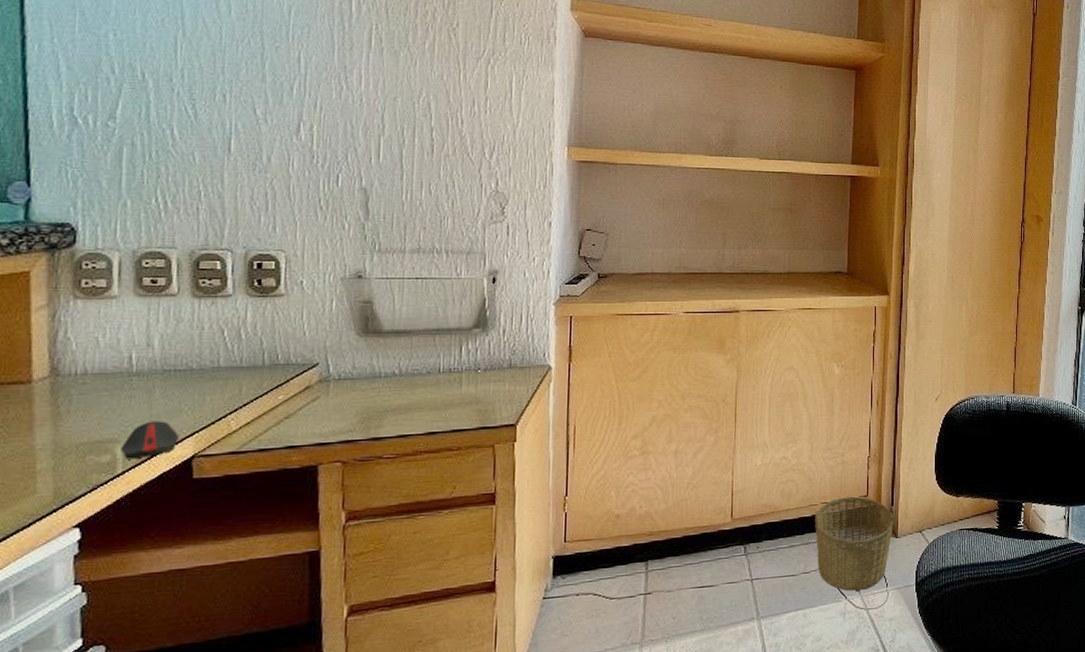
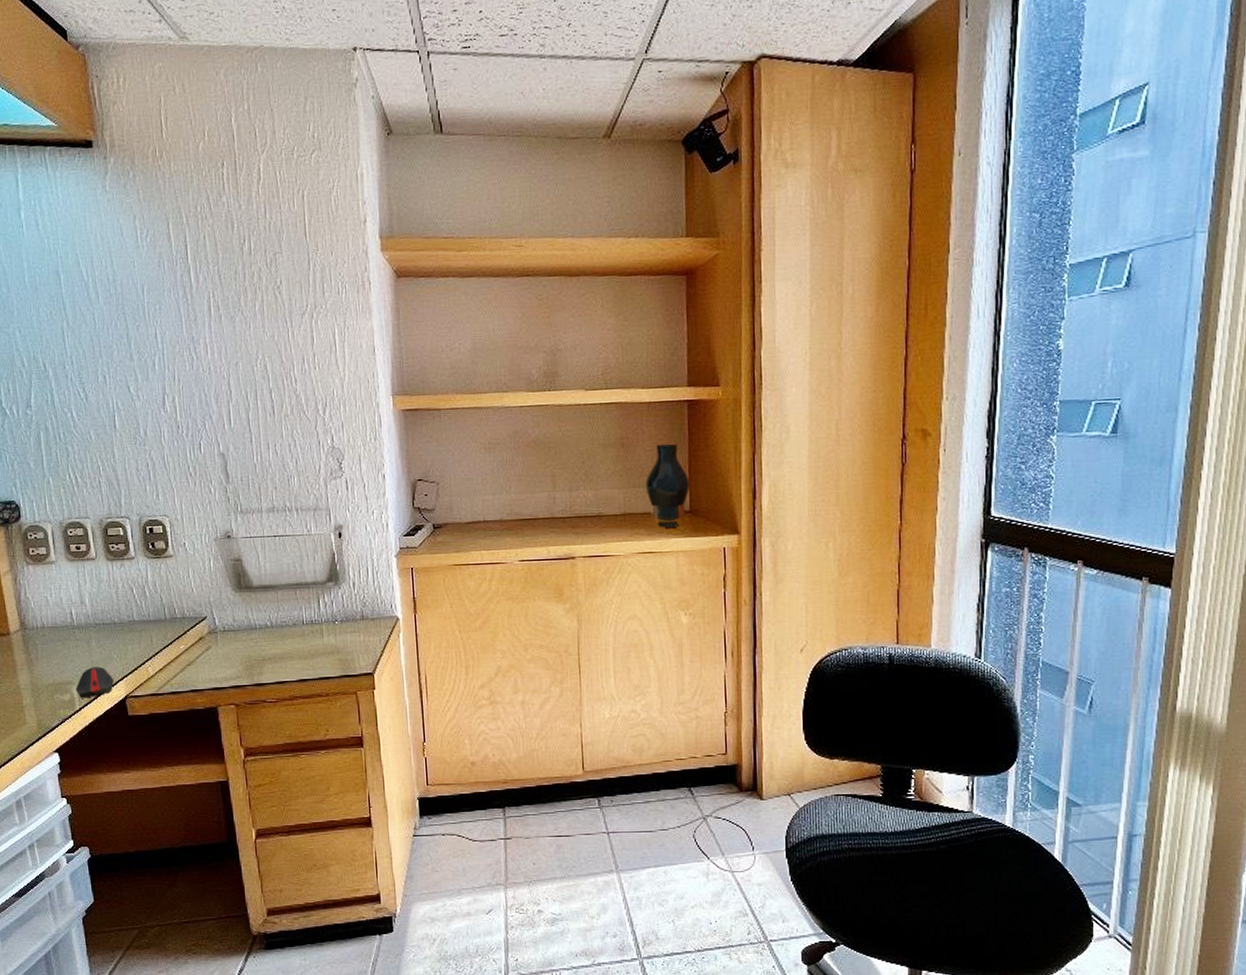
vase: none [809,212,849,287] -> present [645,443,690,528]
basket: present [814,496,895,591] -> none [668,754,759,852]

